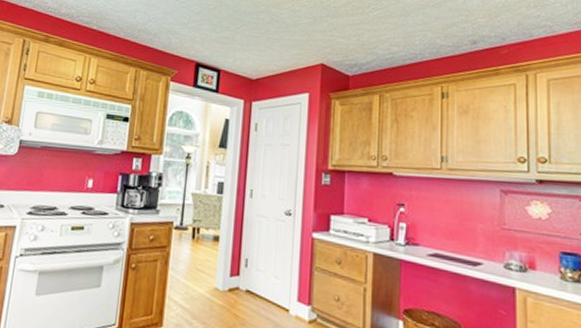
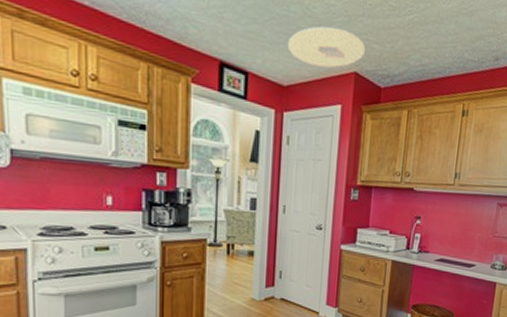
ceiling light: none [256,28,331,62] -> present [287,26,365,68]

